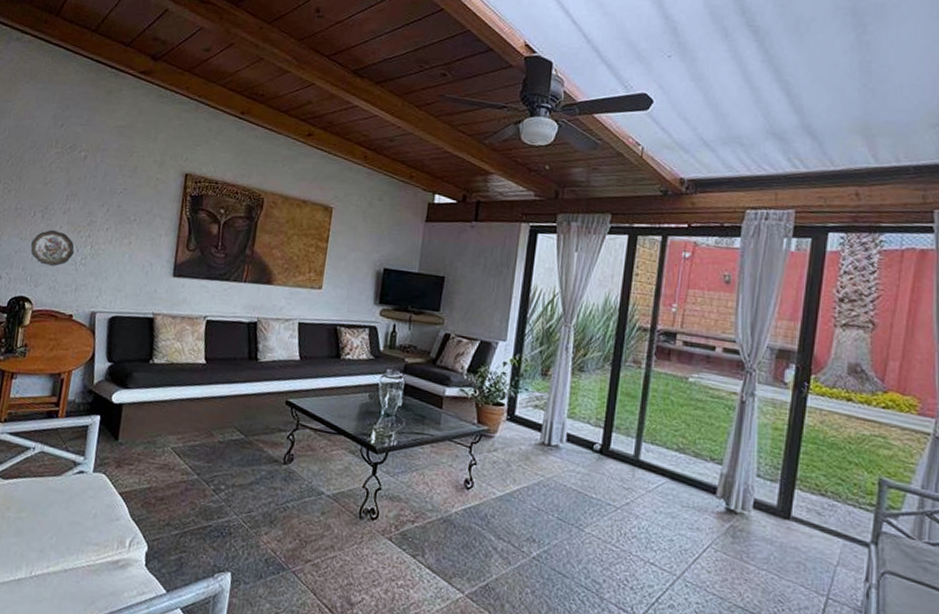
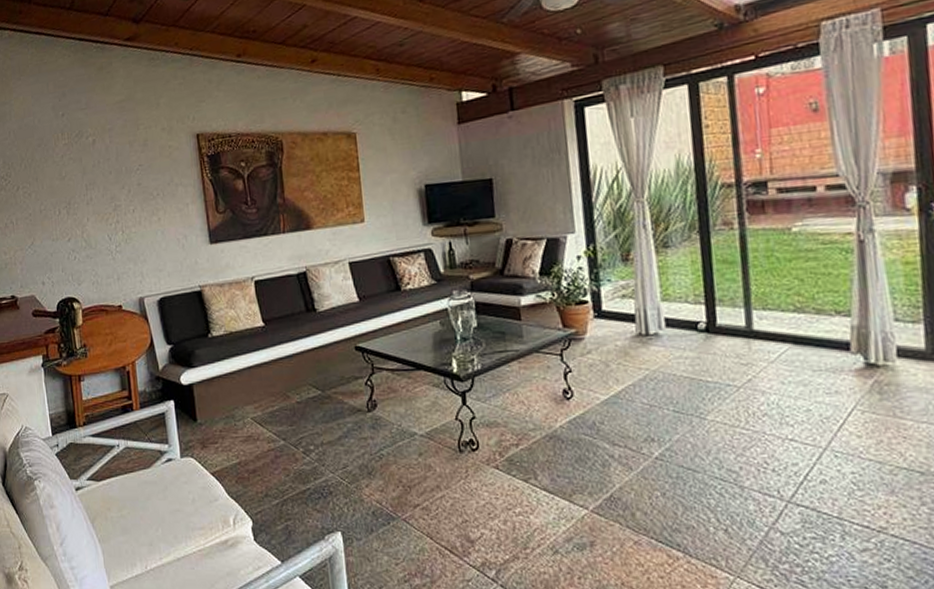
decorative plate: present [30,229,75,266] -> none [63,223,107,261]

